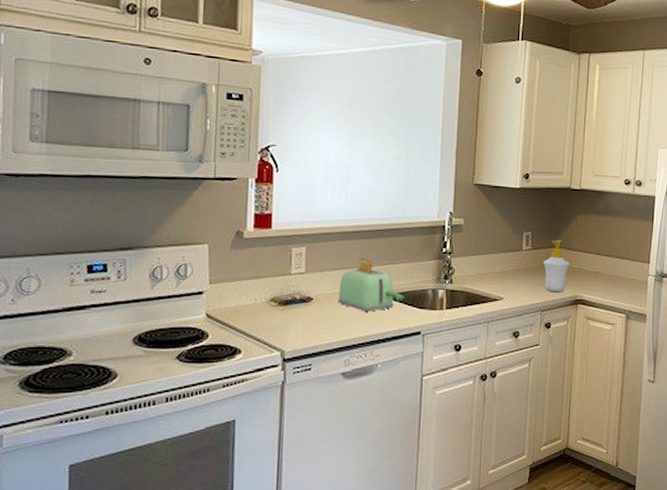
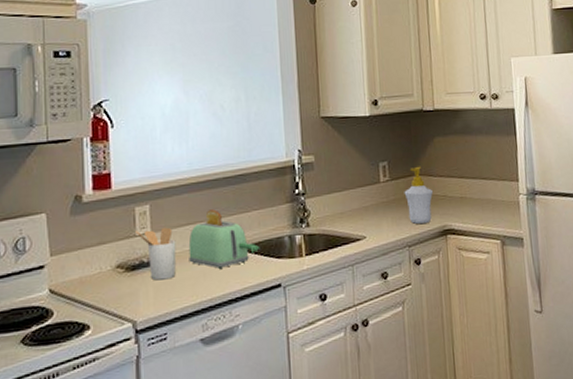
utensil holder: none [291,269,328,317] -> present [136,227,177,281]

